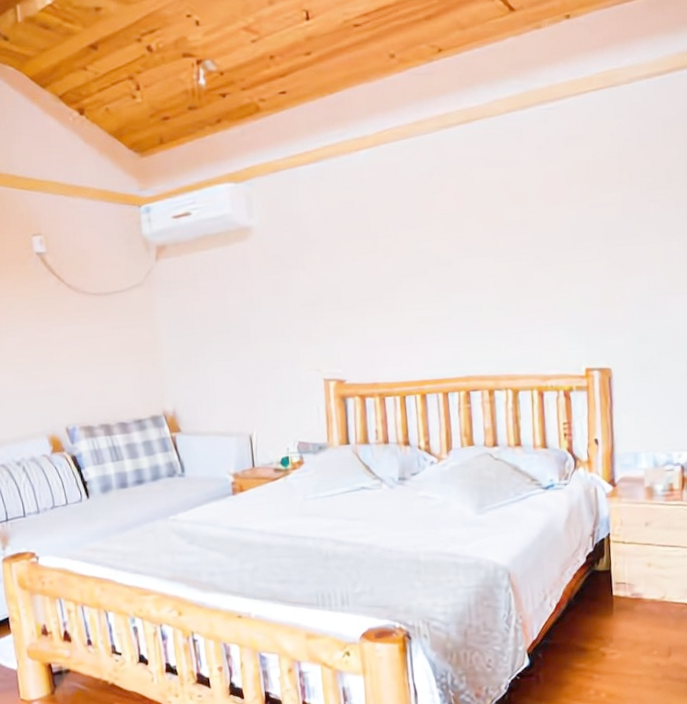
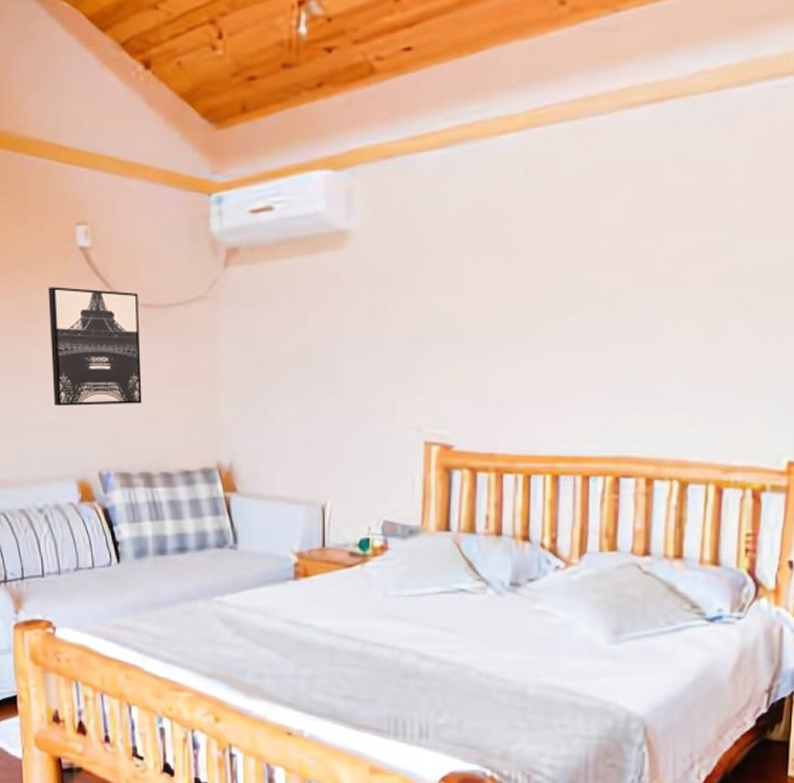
wall art: none [12,284,98,378] -> present [48,287,142,406]

